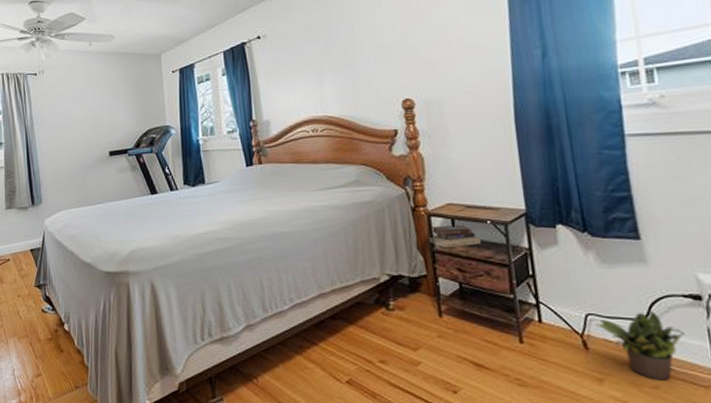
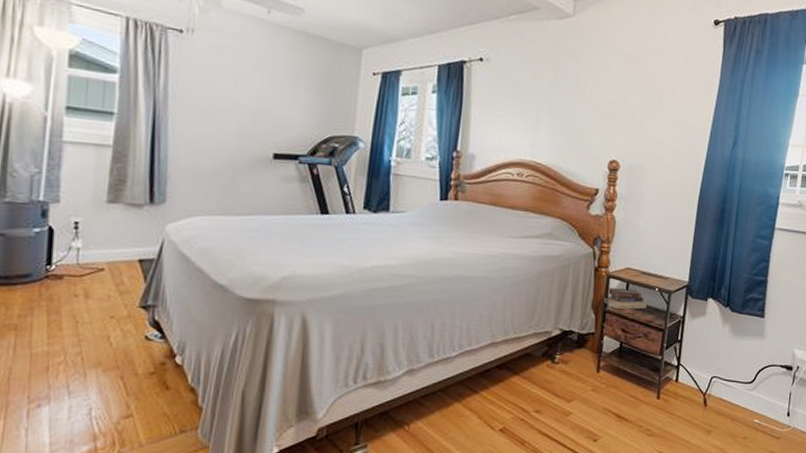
potted plant: present [596,310,685,381] -> none [717,376,775,433]

